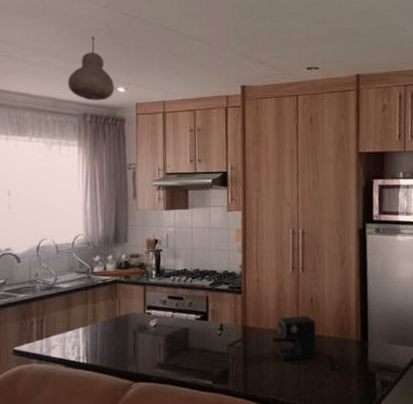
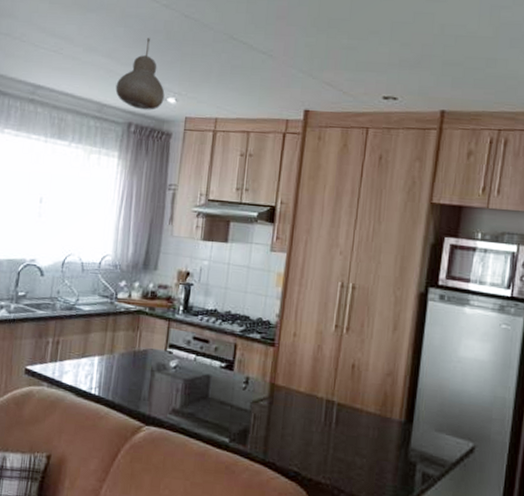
coffee maker: present [270,315,337,369] -> none [300,381,372,450]

